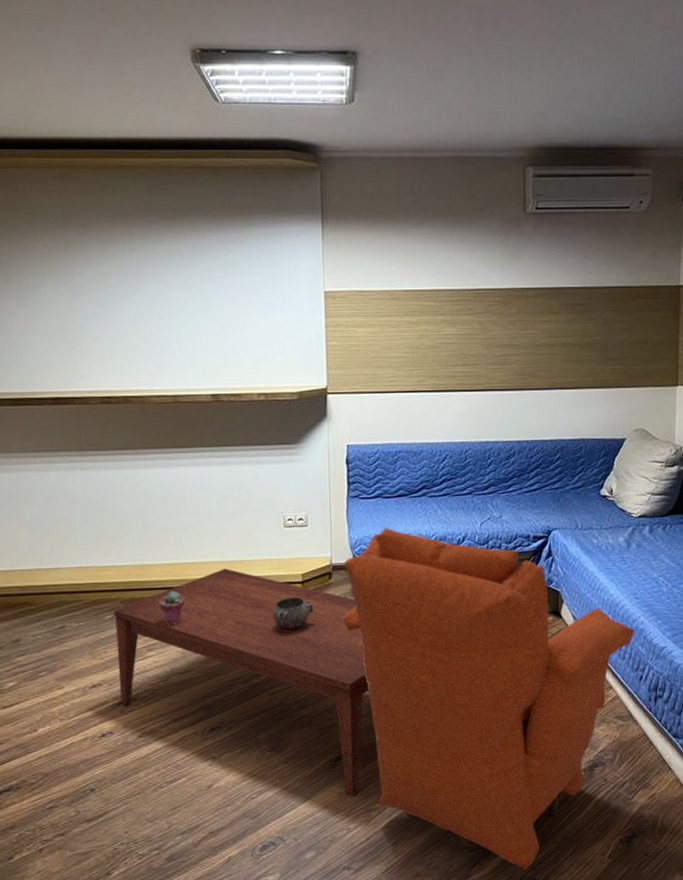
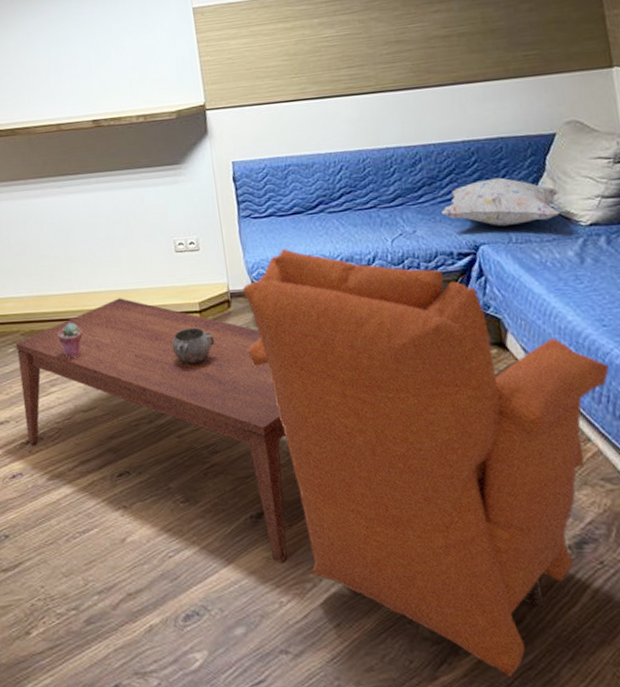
decorative pillow: none [525,473,621,515] -> present [441,177,561,226]

